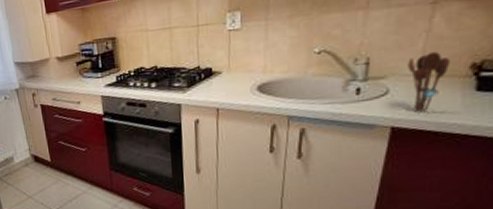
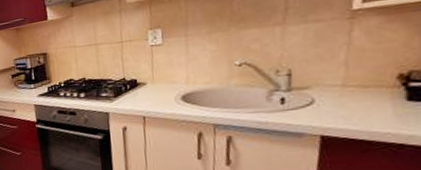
utensil holder: present [408,51,451,112] -> none [331,62,376,121]

